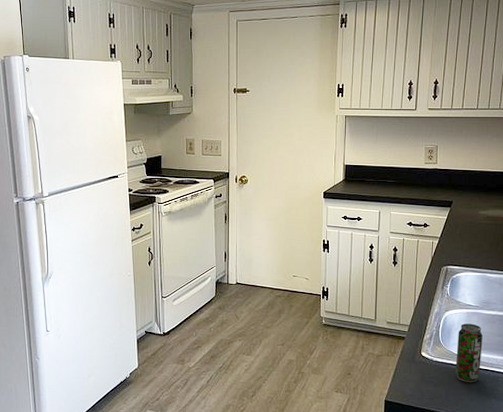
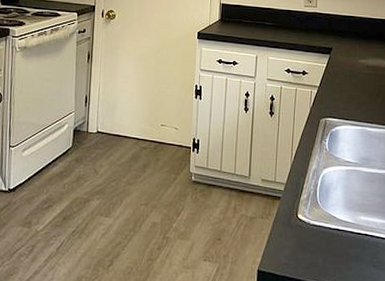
beverage can: present [455,323,483,383] -> none [333,182,362,250]

